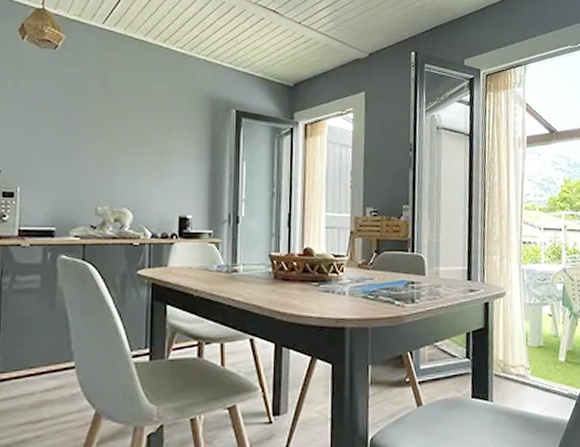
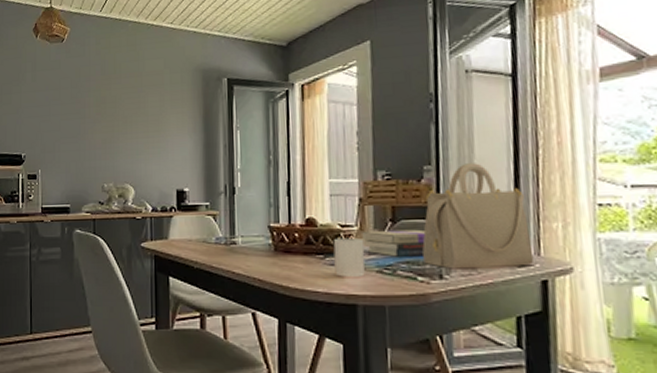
cup: none [327,266,354,304] -> present [333,237,366,278]
books: none [350,260,402,285] -> present [361,229,426,259]
handbag: none [400,205,480,294] -> present [422,163,534,269]

